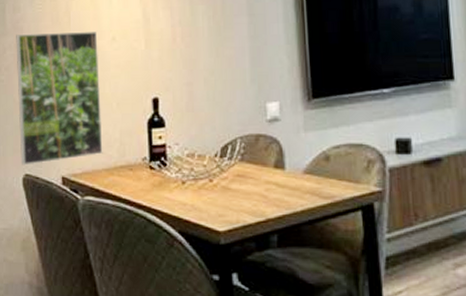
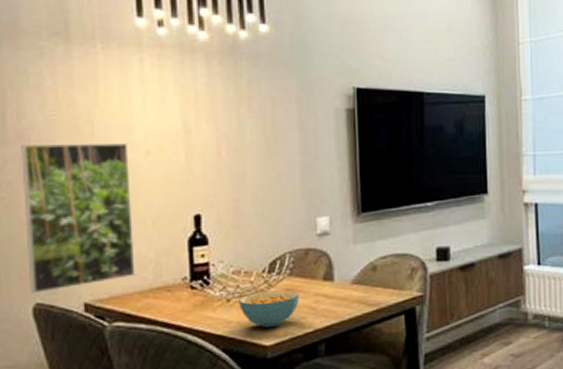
cereal bowl: none [193,176,251,214] -> present [239,290,299,328]

